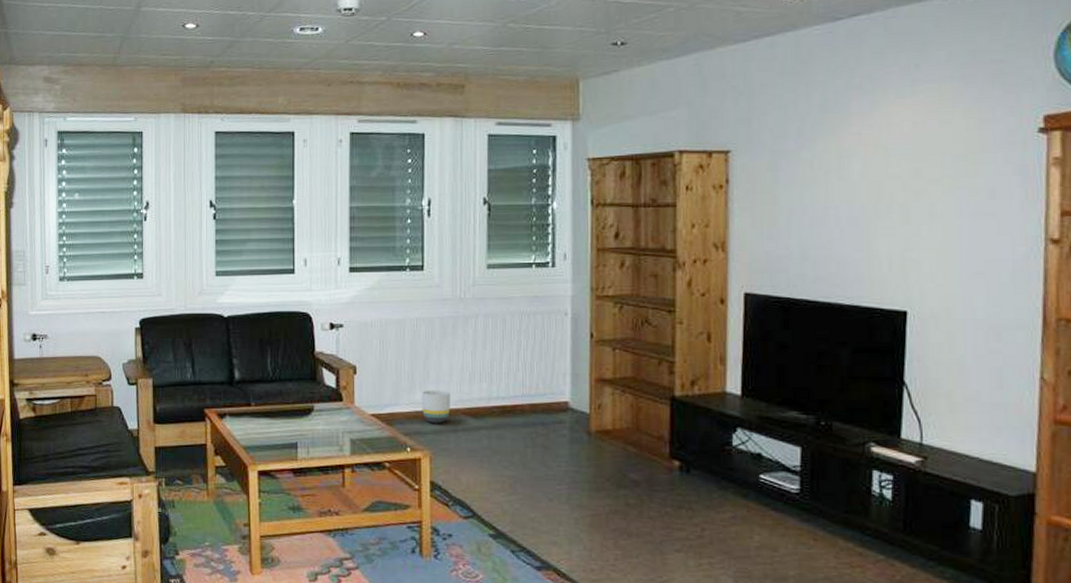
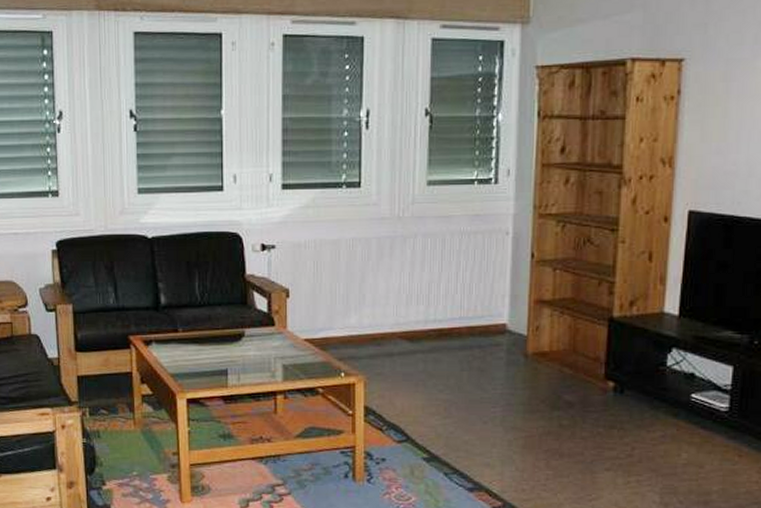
planter: present [422,390,450,423] -> none [357,313,386,347]

